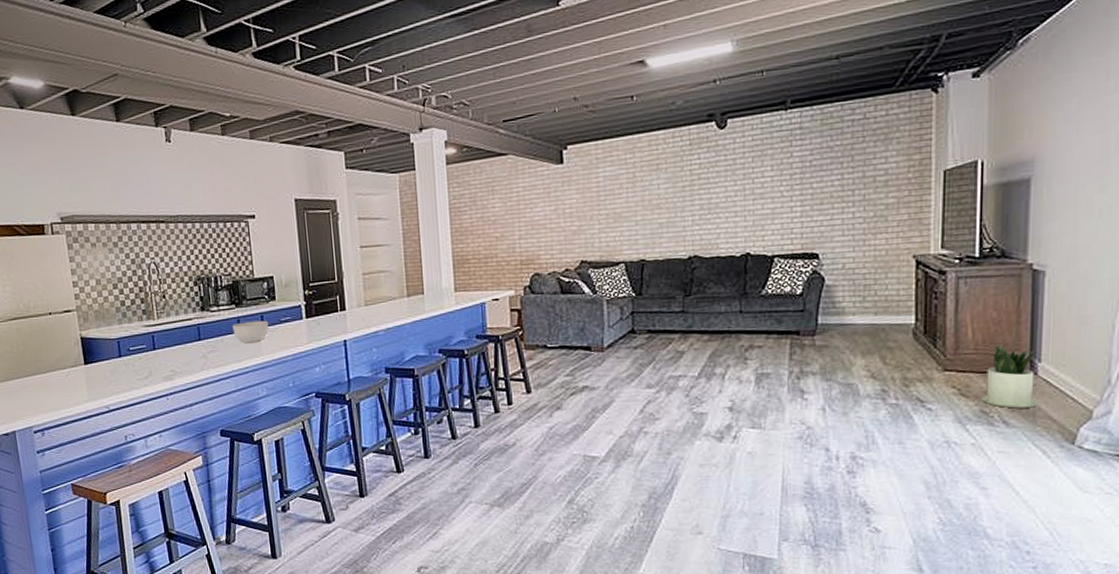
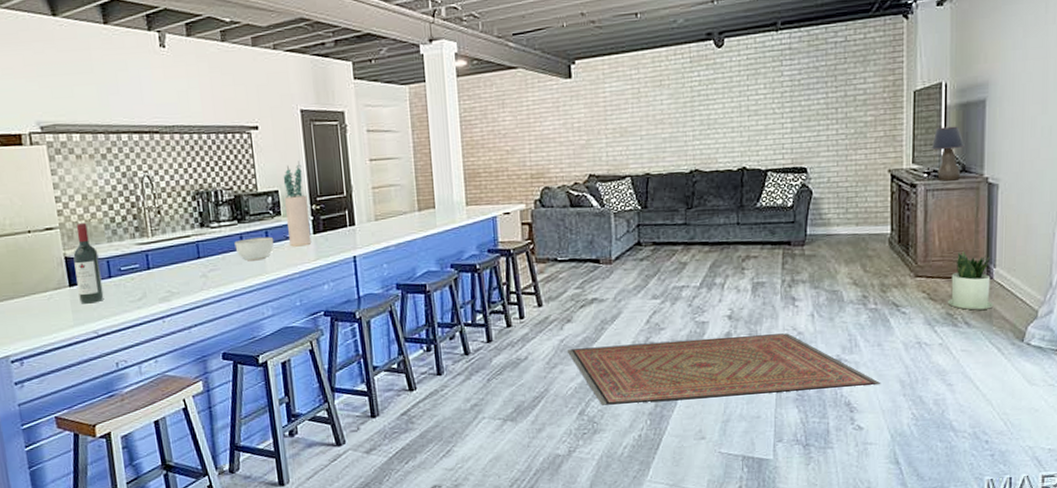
wine bottle: none [88,305,115,381] -> present [73,222,104,304]
vase: none [277,248,304,331] -> present [283,161,312,247]
area rug: none [556,427,901,495] -> present [566,333,880,406]
table lamp: none [964,207,1006,269] -> present [931,125,966,182]

